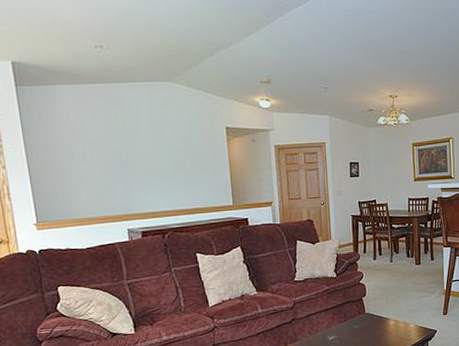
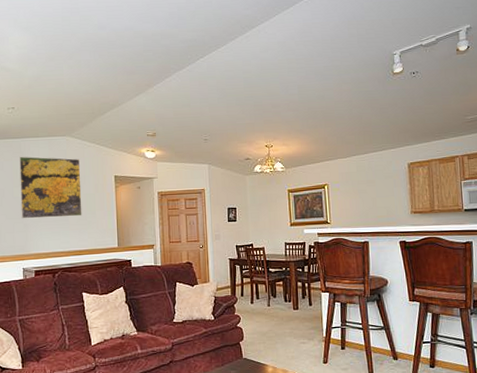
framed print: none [113,104,192,176] -> present [19,156,82,219]

